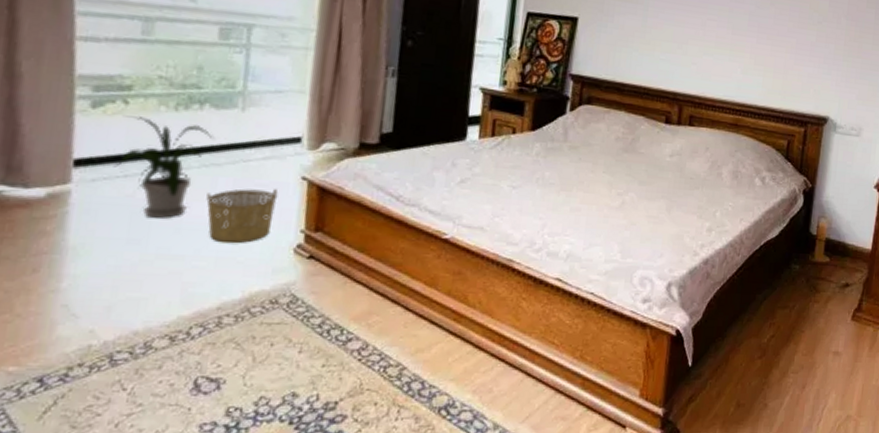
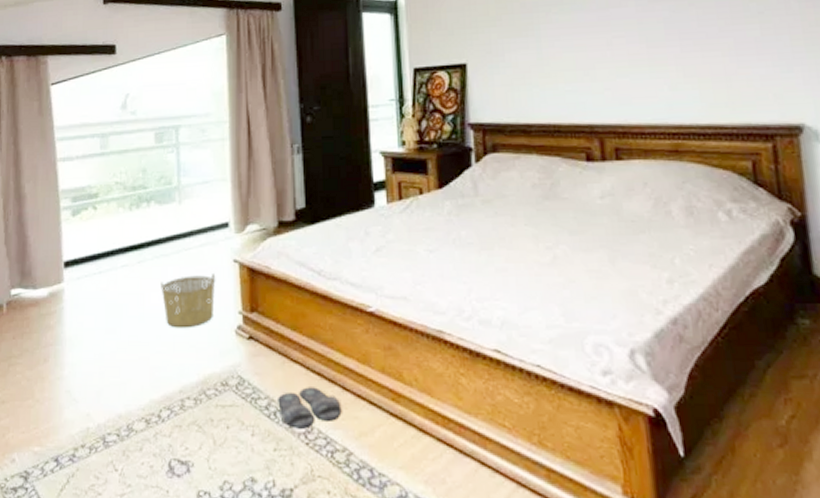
house plant: present [115,116,215,218] -> none [92,219,161,308]
slippers: none [332,306,402,346] -> present [278,387,342,429]

